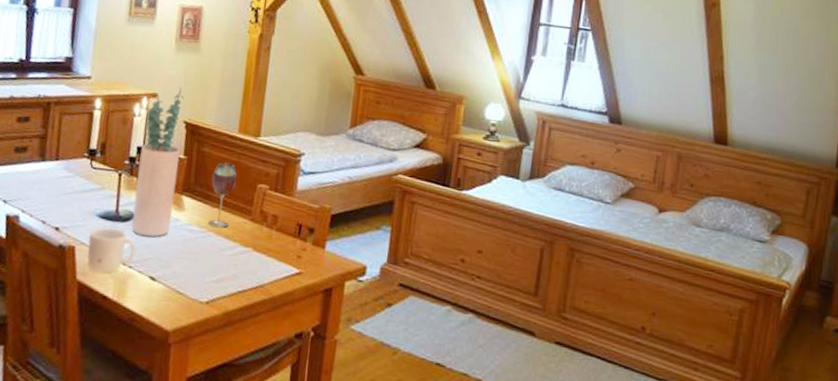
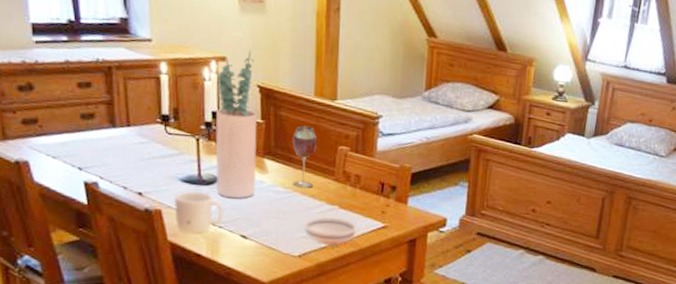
bowl: none [215,259,270,294] -> present [304,216,357,247]

